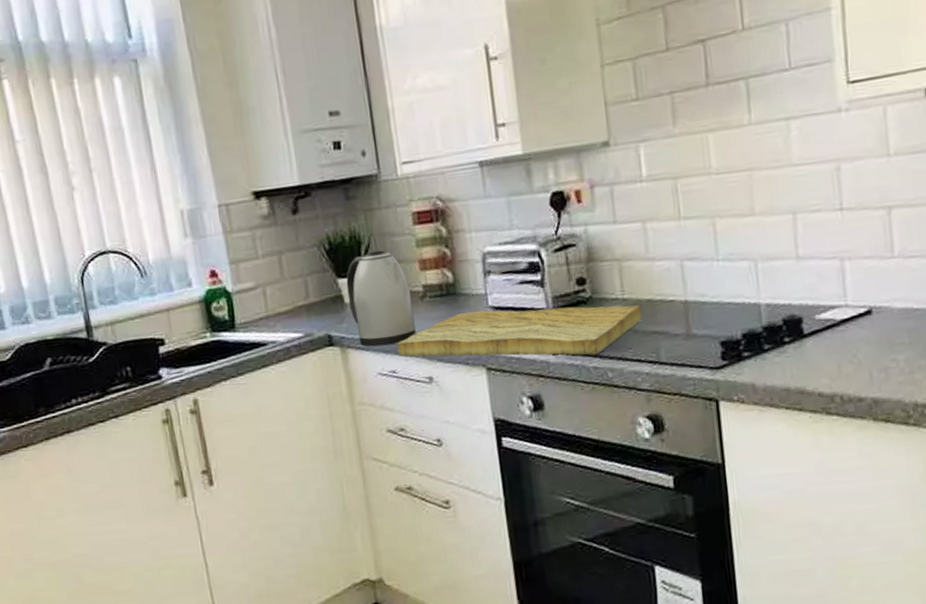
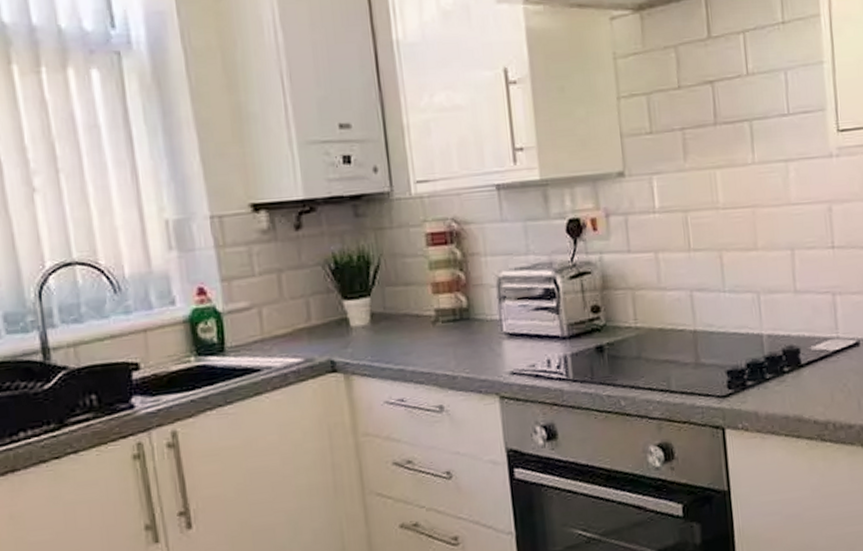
kettle: present [346,250,416,347] -> none [352,271,427,374]
cutting board: present [396,305,643,357] -> none [405,333,654,385]

